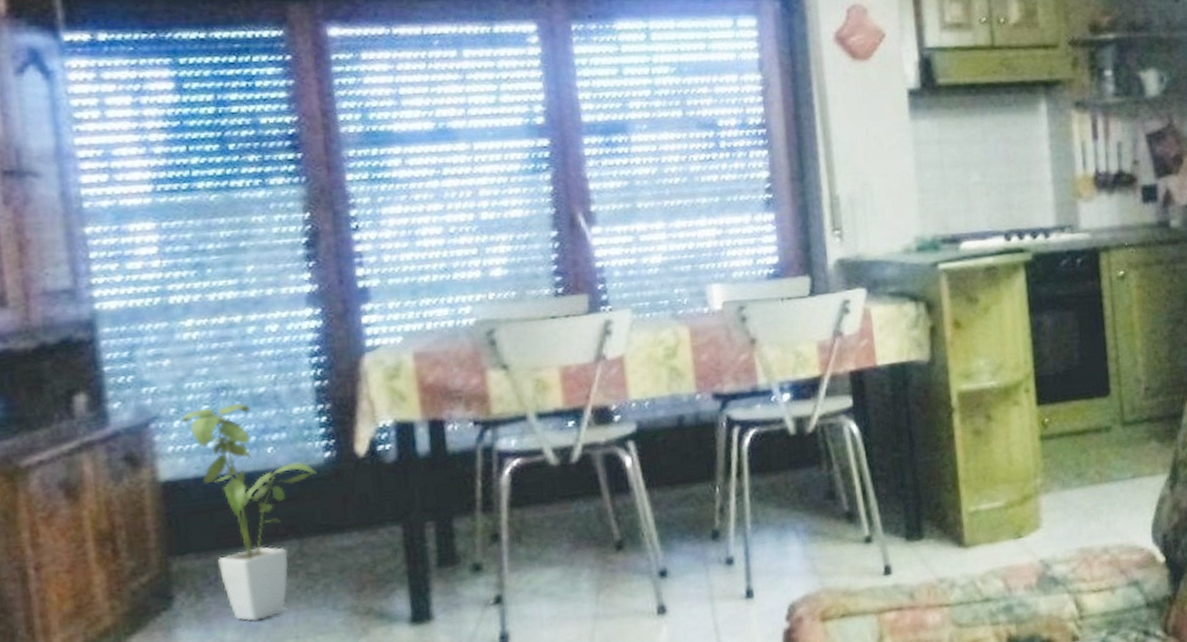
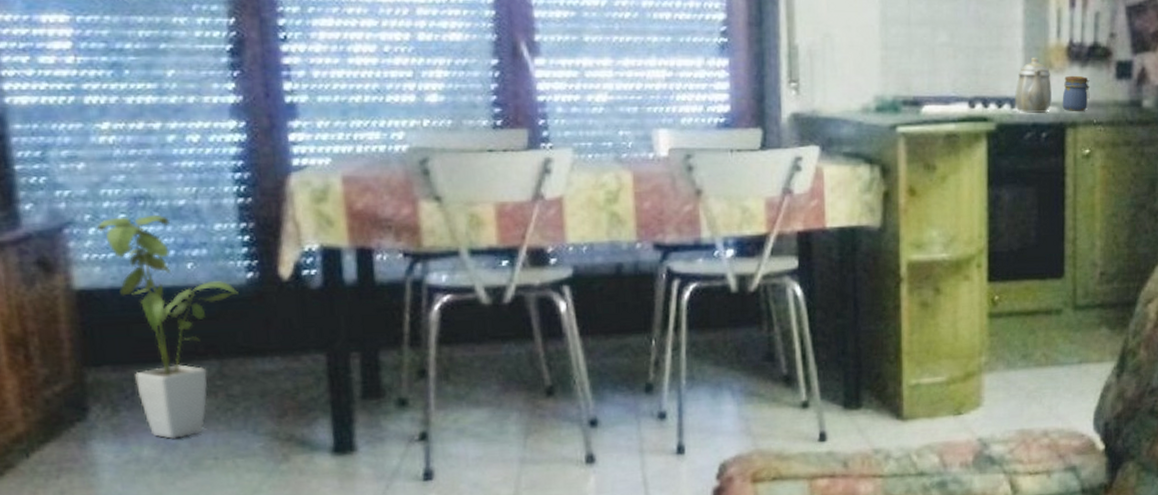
teapot: none [1048,188,1083,241] -> present [1015,57,1051,113]
jar: none [1093,202,1119,237] -> present [1062,75,1090,111]

